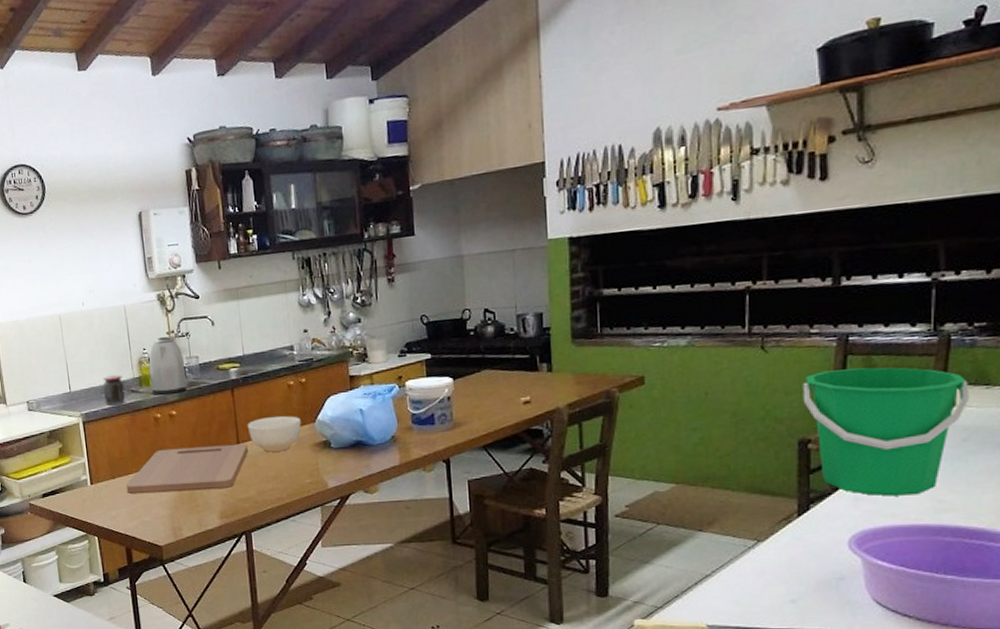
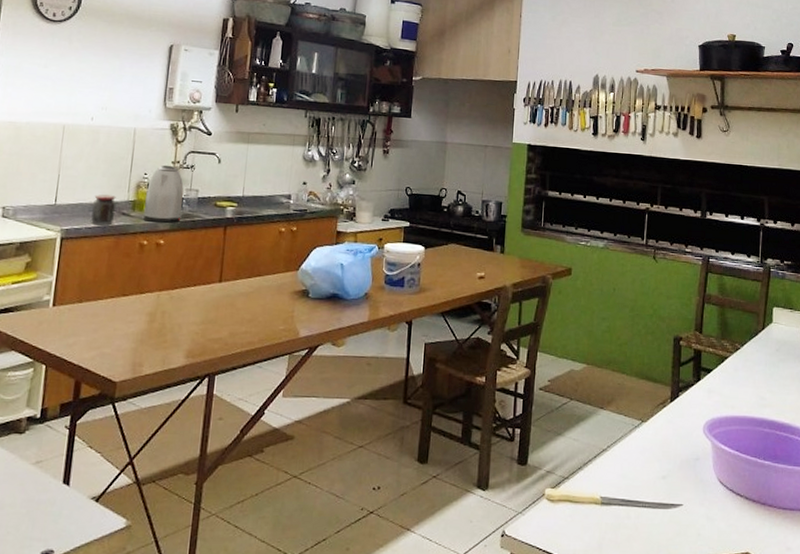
cutting board: present [126,443,248,493] -> none [91,278,229,326]
bowl: present [247,415,302,452] -> none [232,259,285,295]
bucket: present [802,367,970,496] -> none [678,283,781,392]

